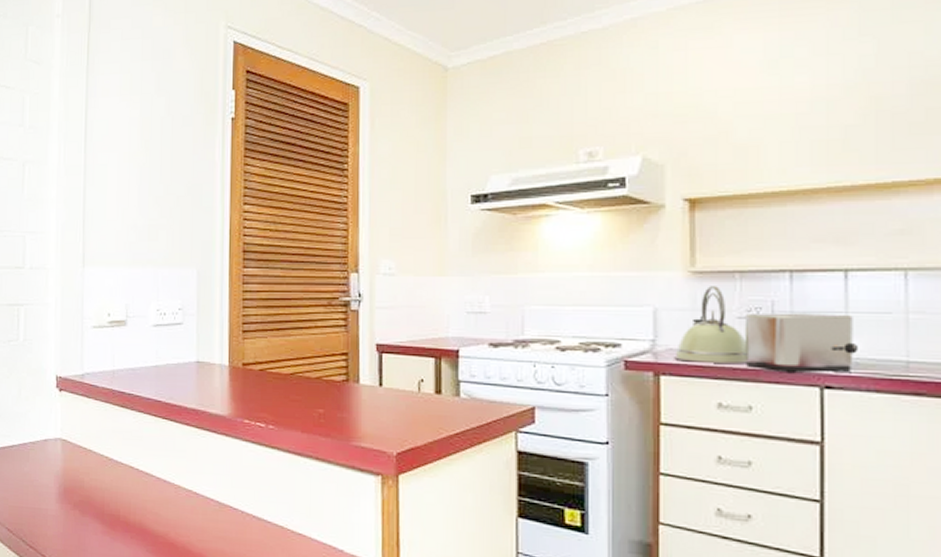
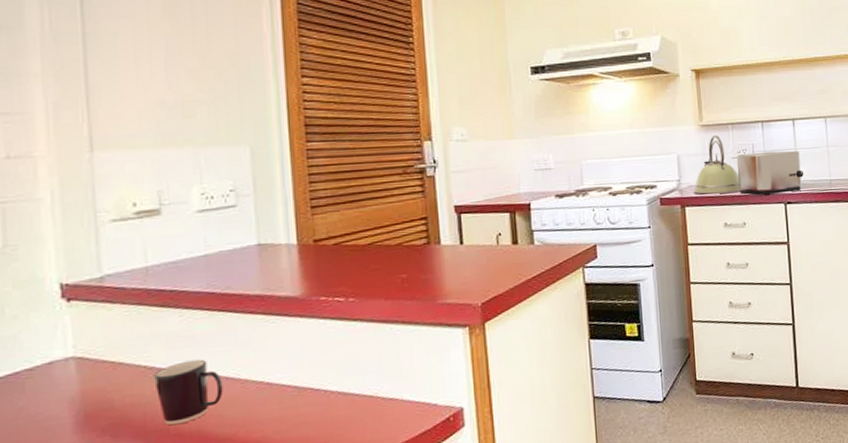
mug: none [112,458,161,514] -> present [154,359,223,426]

